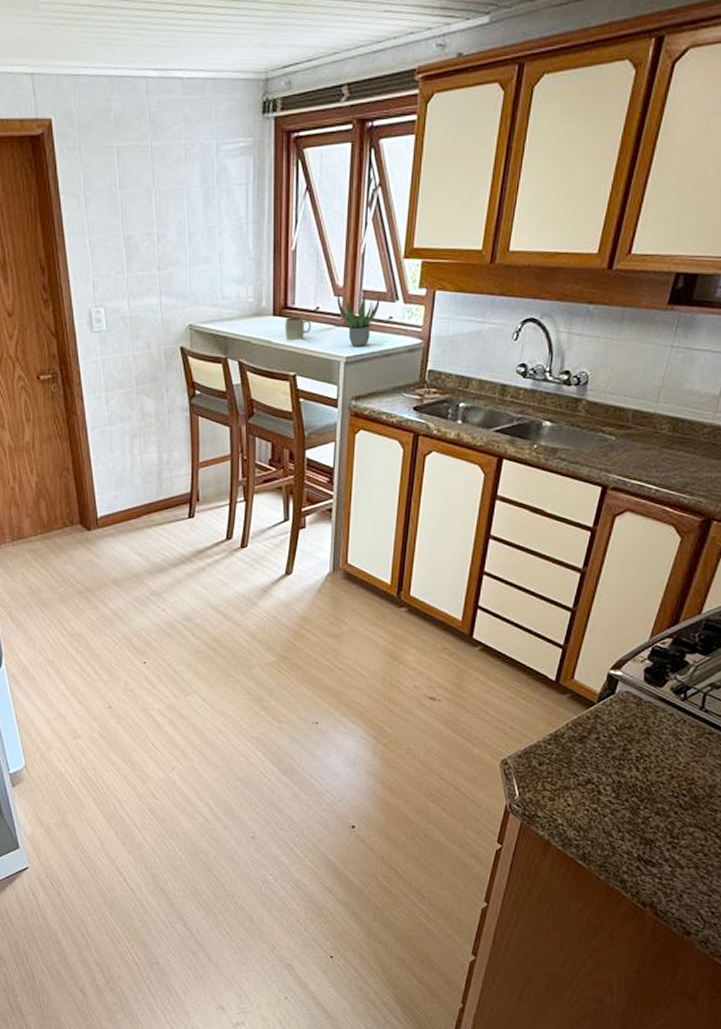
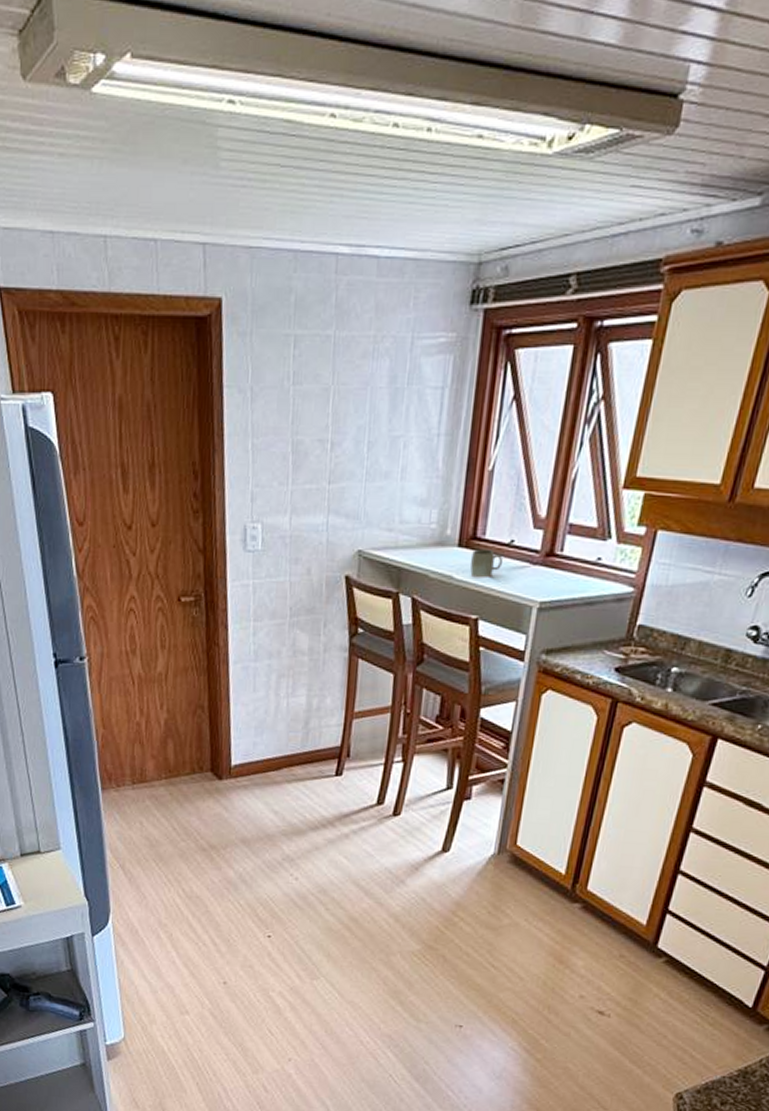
potted plant: present [337,291,380,346] -> none [536,523,590,591]

